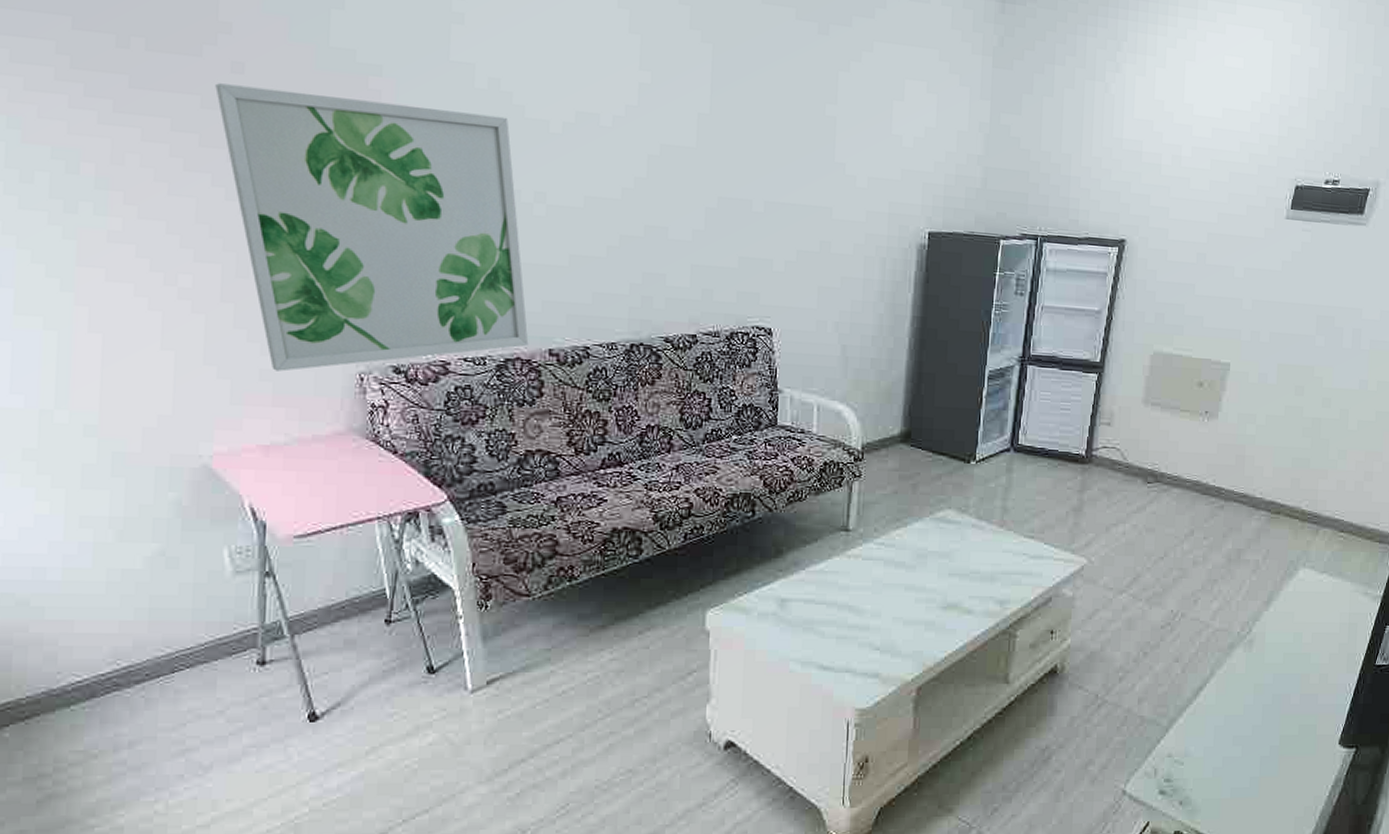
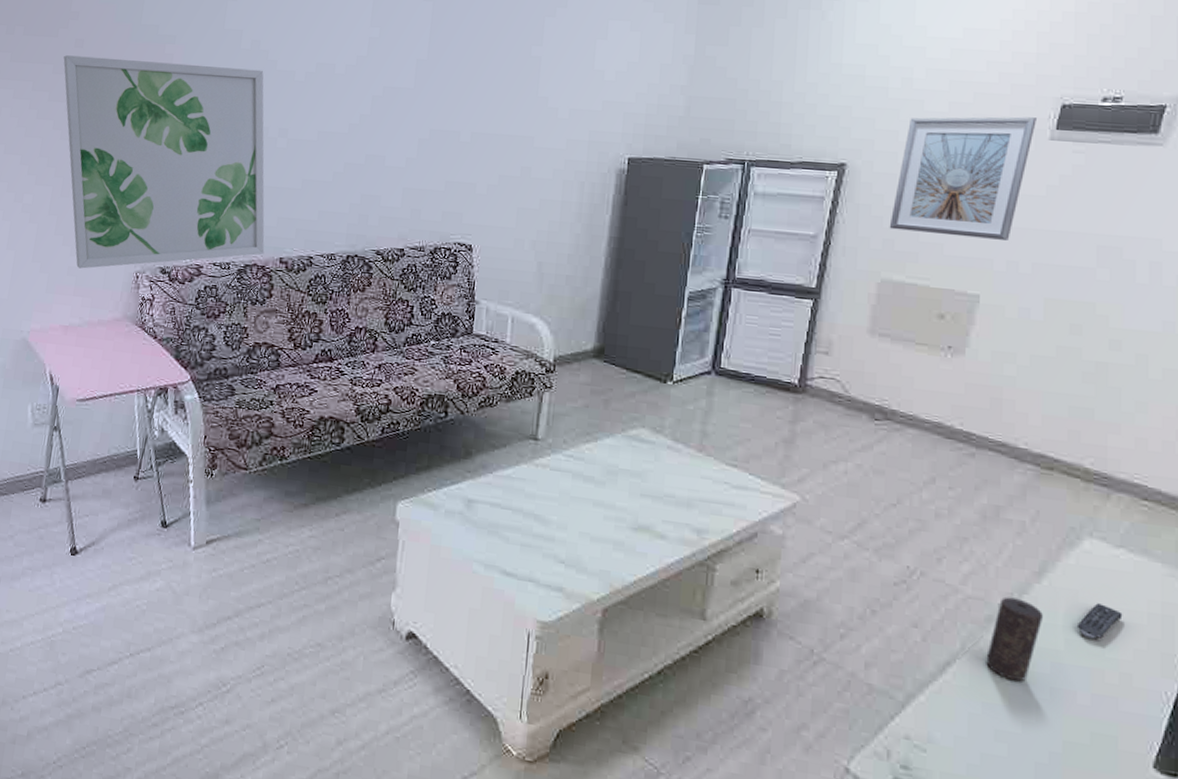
picture frame: none [1160,195,1277,312] -> present [889,117,1036,240]
candle: none [1228,625,1270,694] -> present [986,597,1044,682]
remote control: none [1292,621,1323,650] -> present [1076,603,1123,639]

